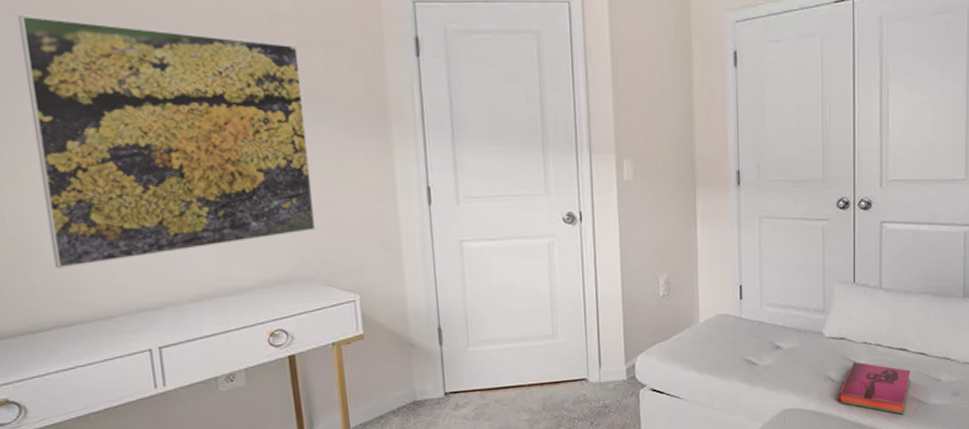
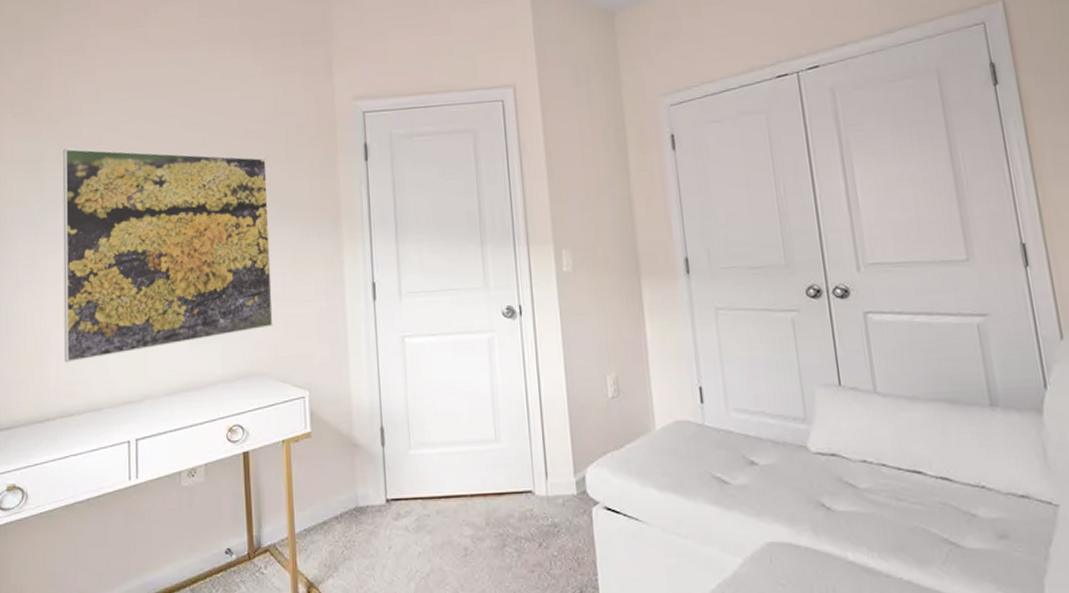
hardback book: present [838,362,911,415] -> none [837,485,935,560]

